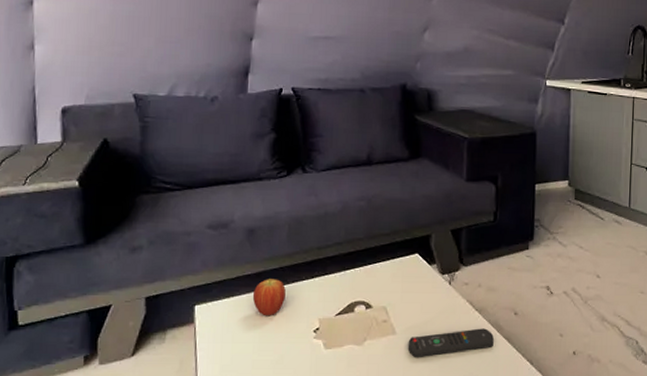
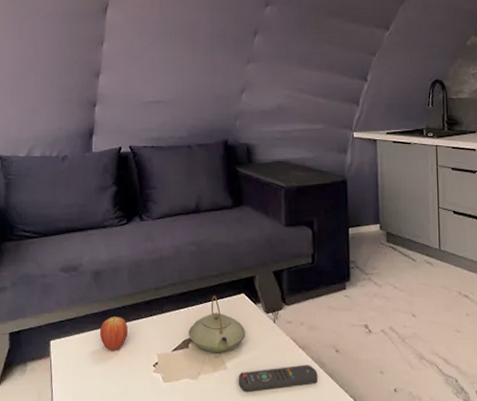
teapot: none [354,256,419,317] -> present [188,296,246,353]

